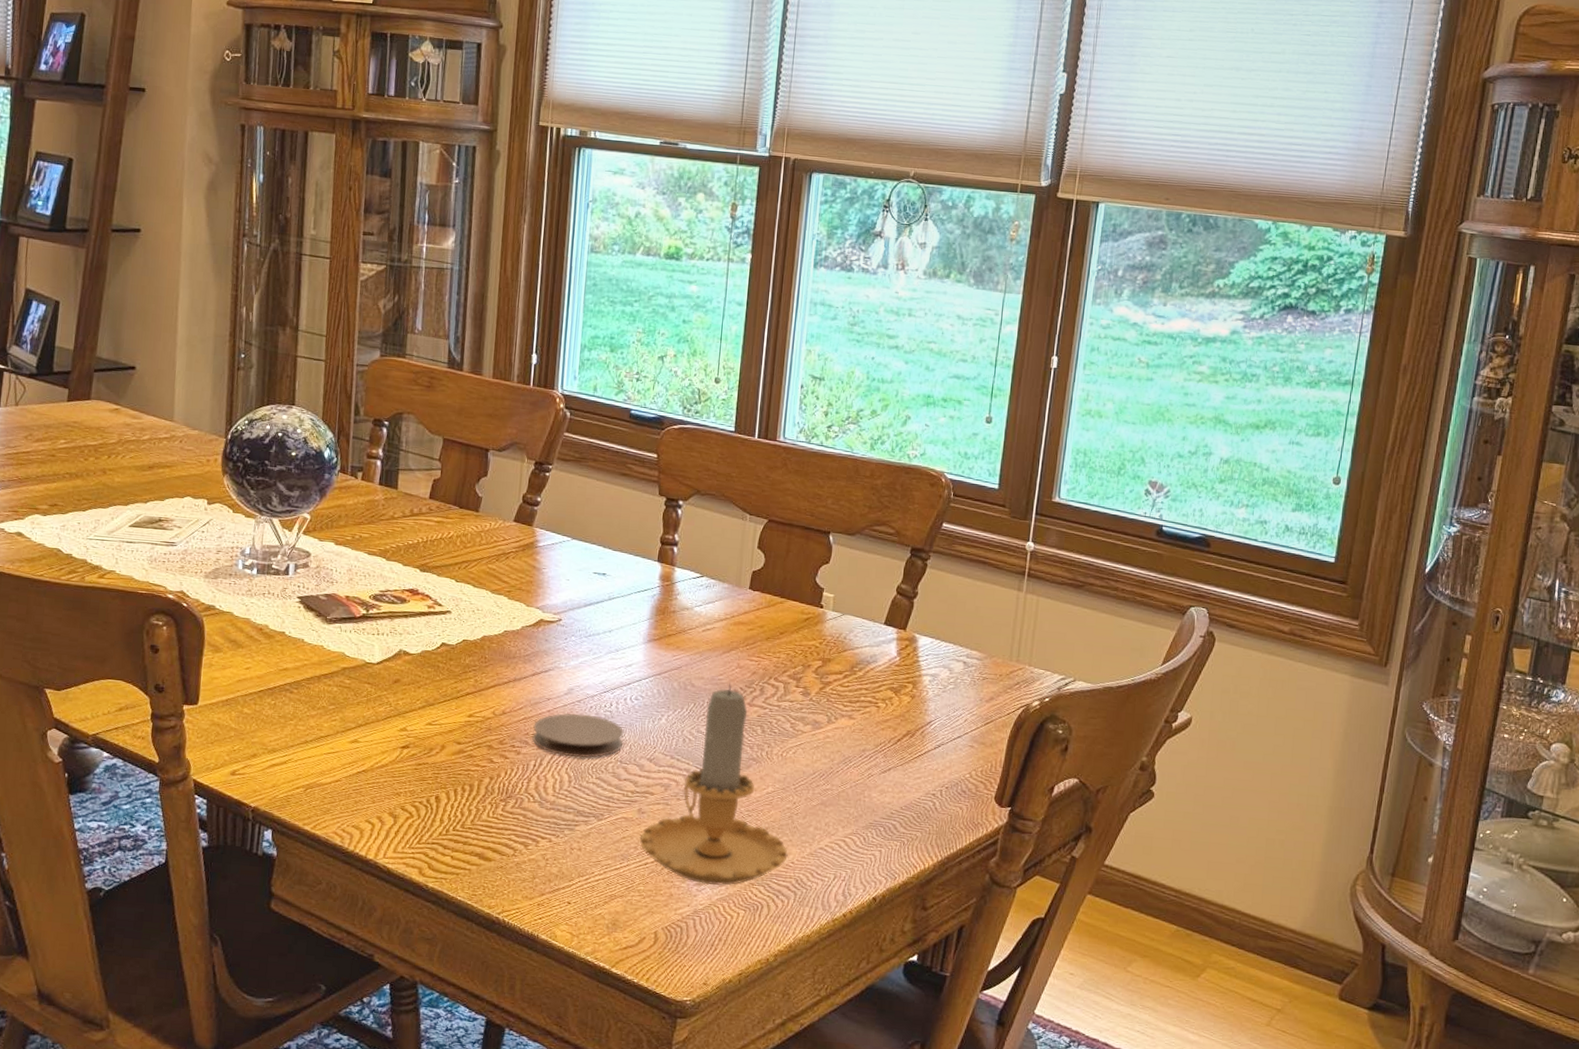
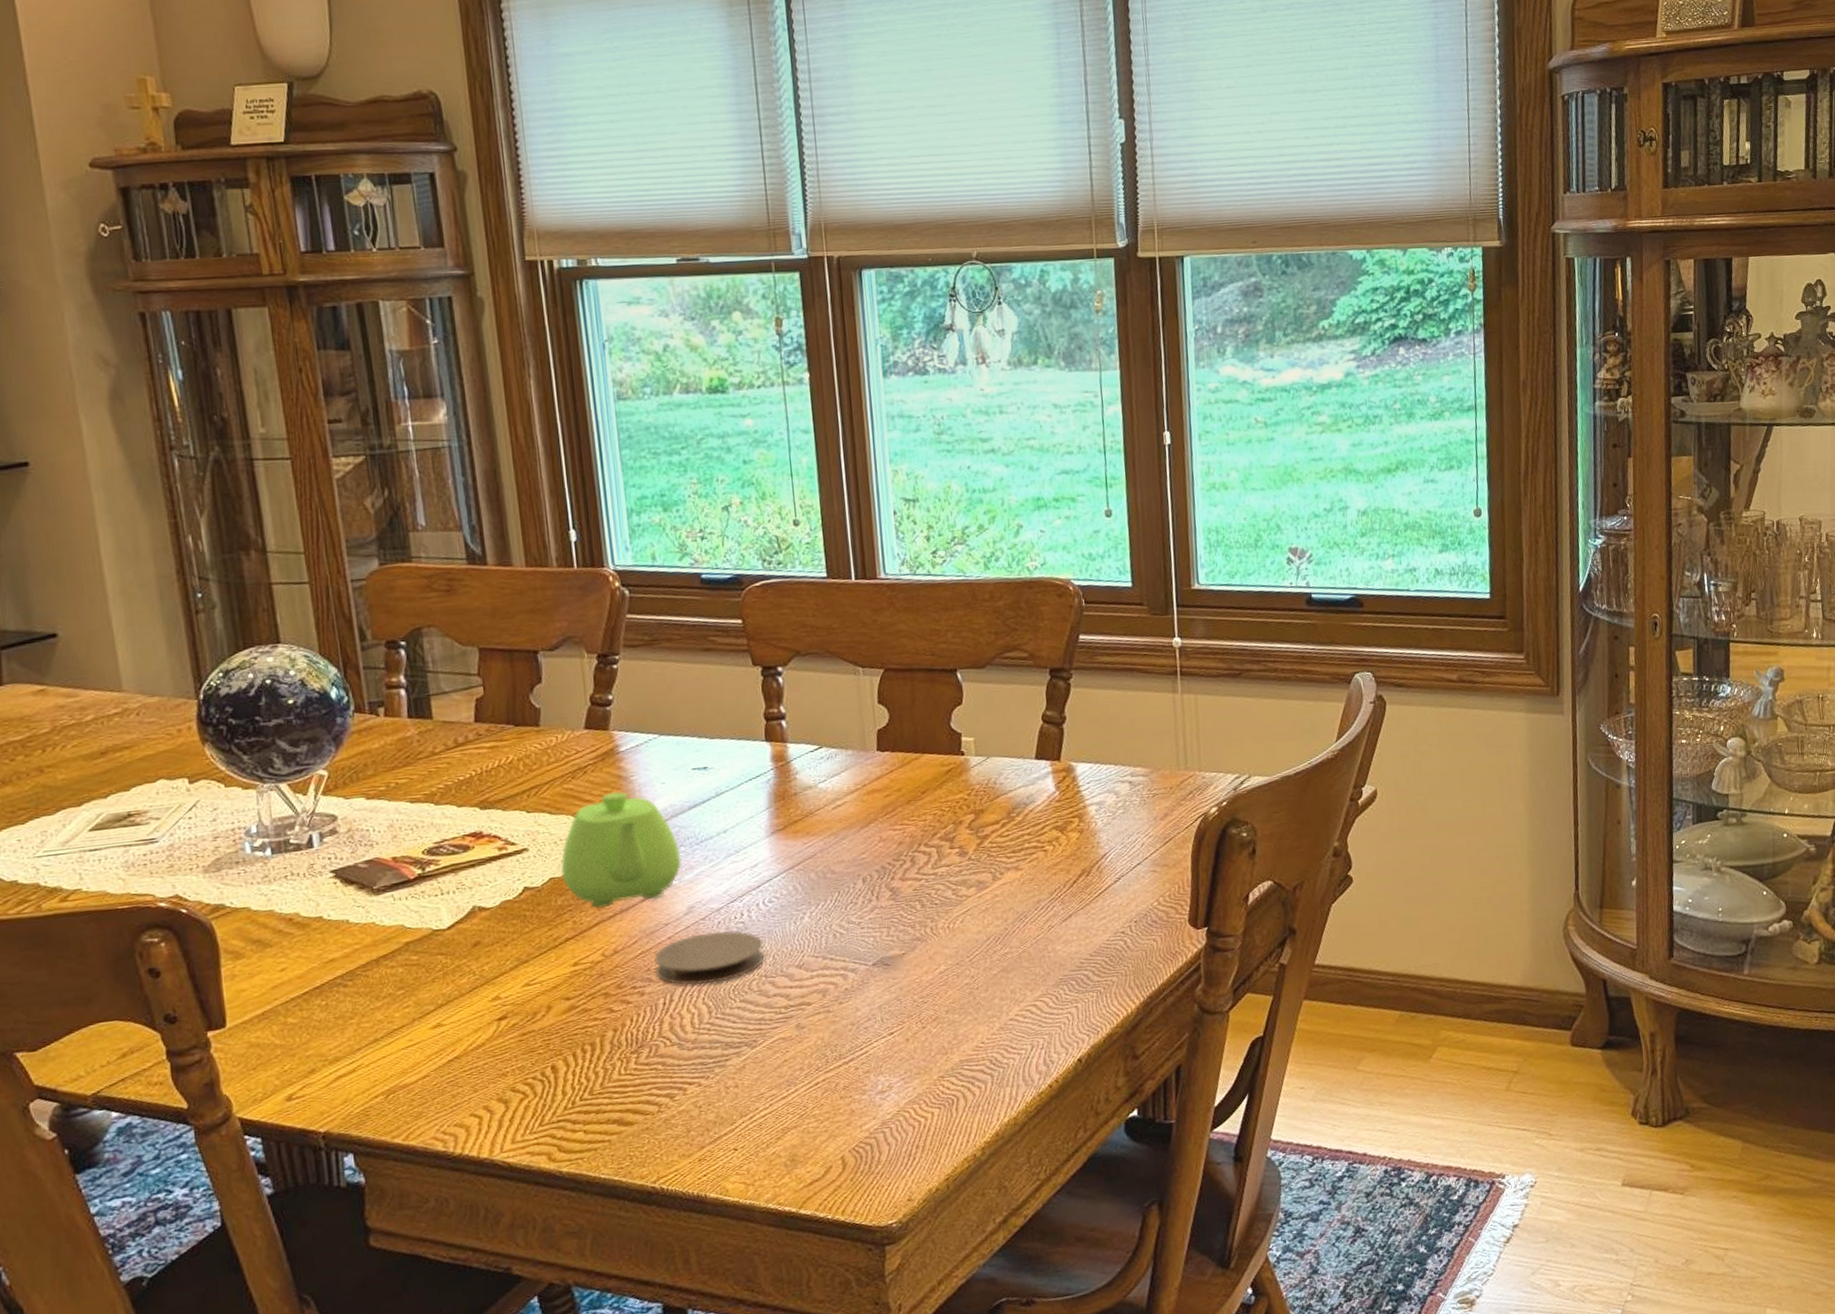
teapot: none [473,579,571,676] -> present [561,791,682,909]
candle: present [639,683,788,886] -> none [804,860,976,1091]

